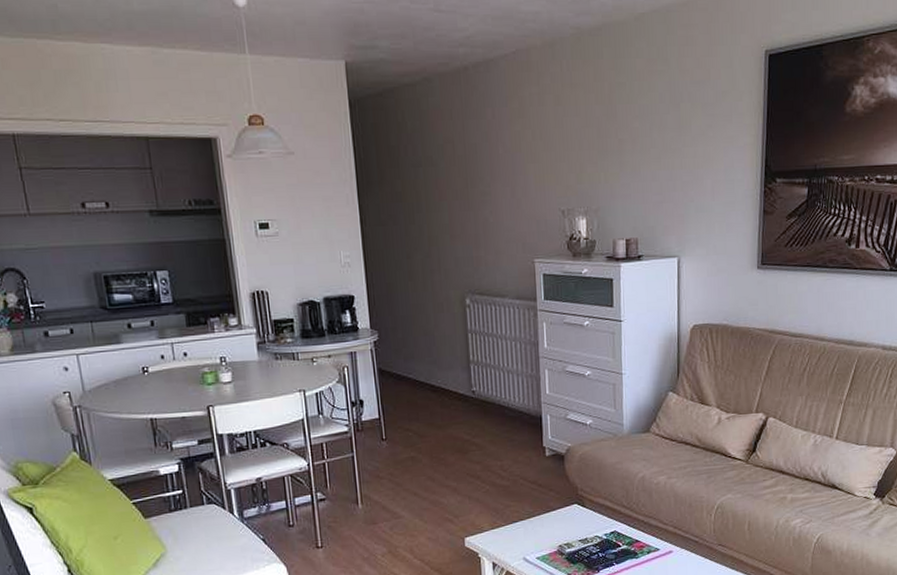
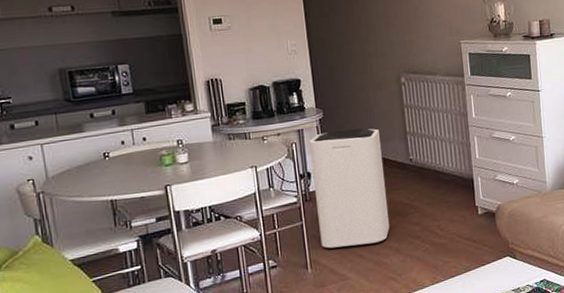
trash can: none [362,354,448,485] -> present [309,128,390,249]

